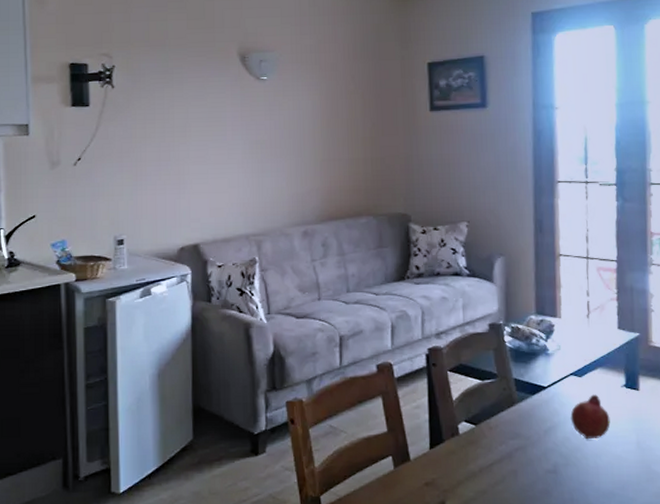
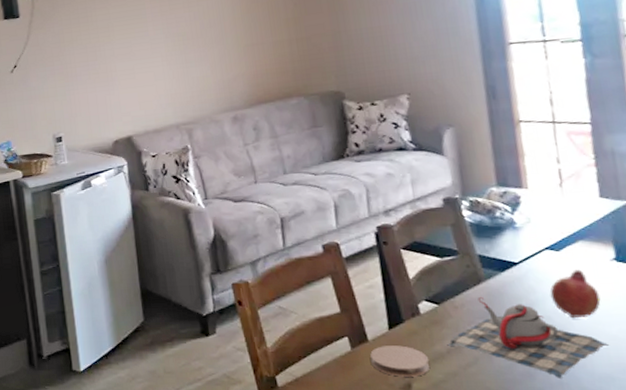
coaster: none [411,465,463,495] -> present [370,345,430,377]
teapot: none [480,419,613,495] -> present [447,297,608,378]

